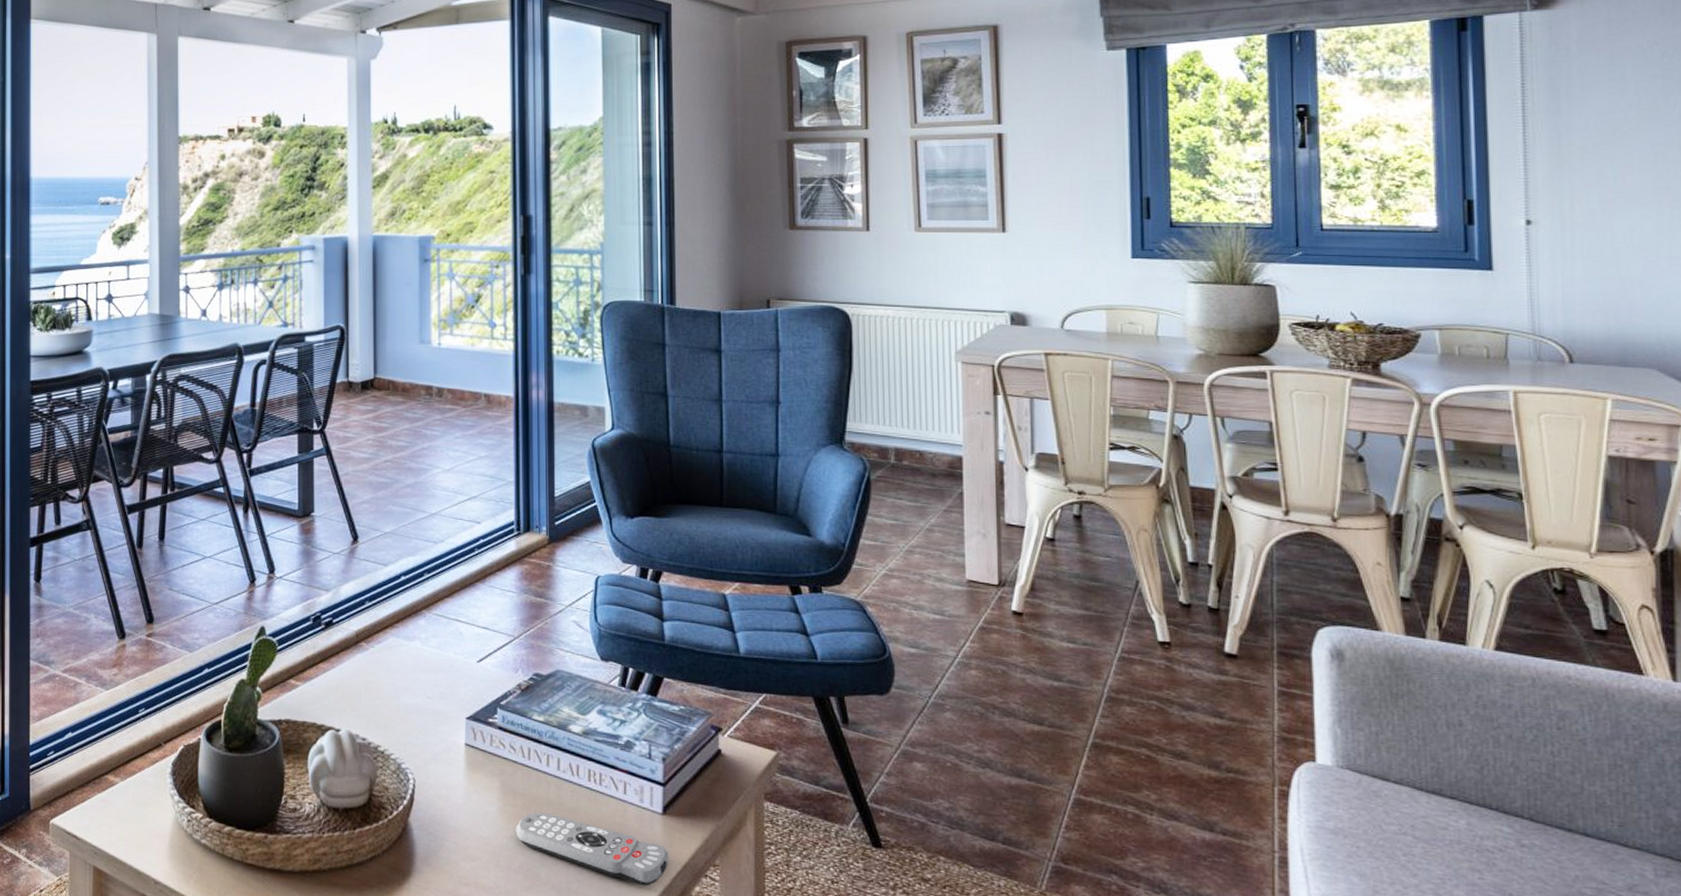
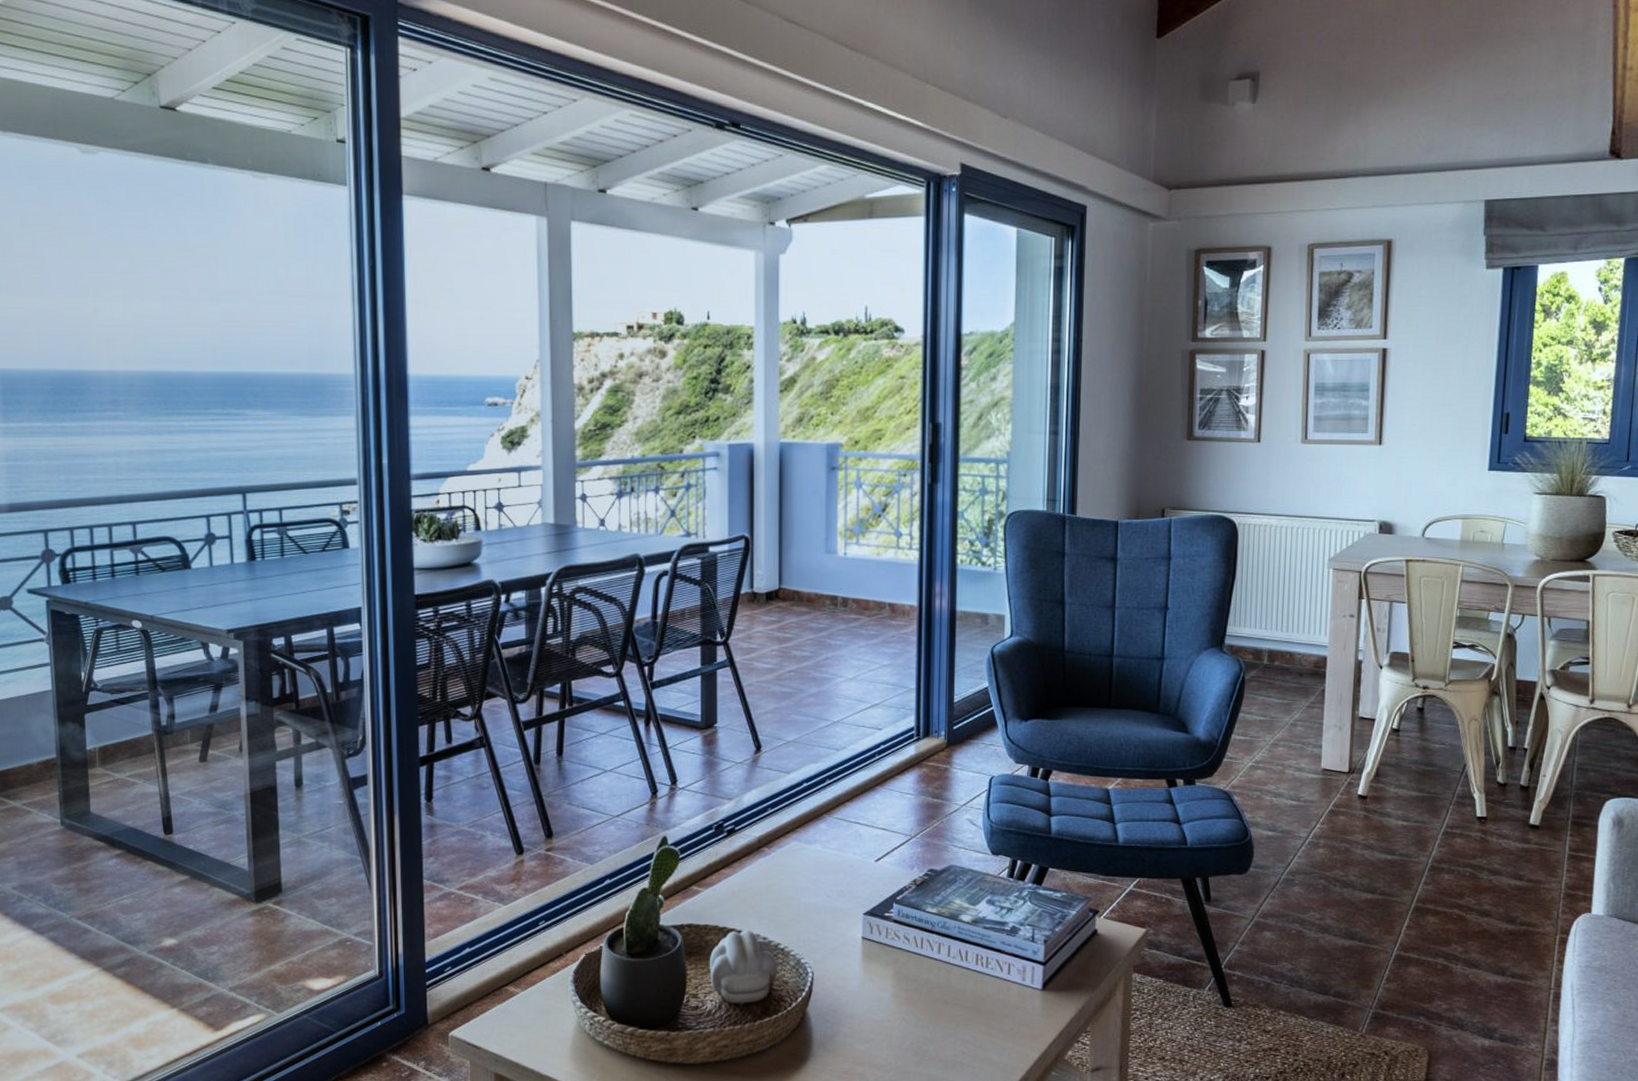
remote control: present [516,811,669,887] -> none [907,994,1046,1054]

